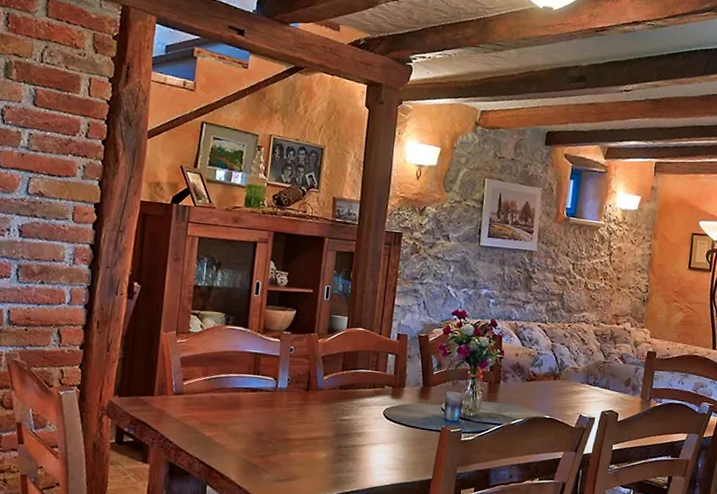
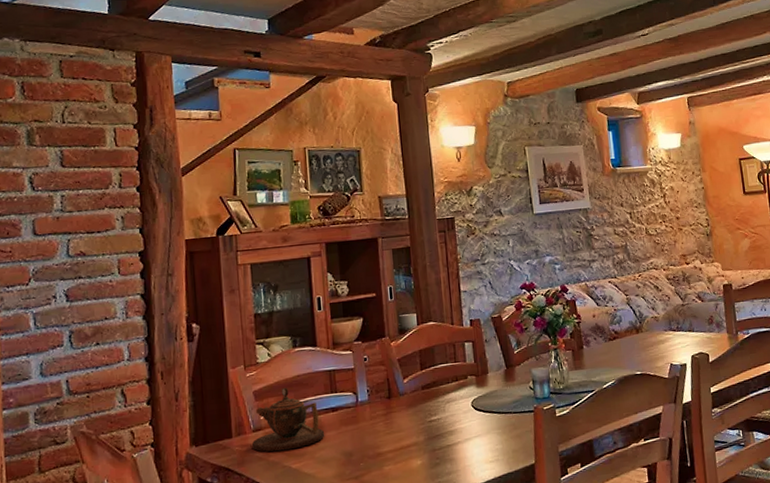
teapot: none [170,359,241,419] -> present [251,387,325,452]

